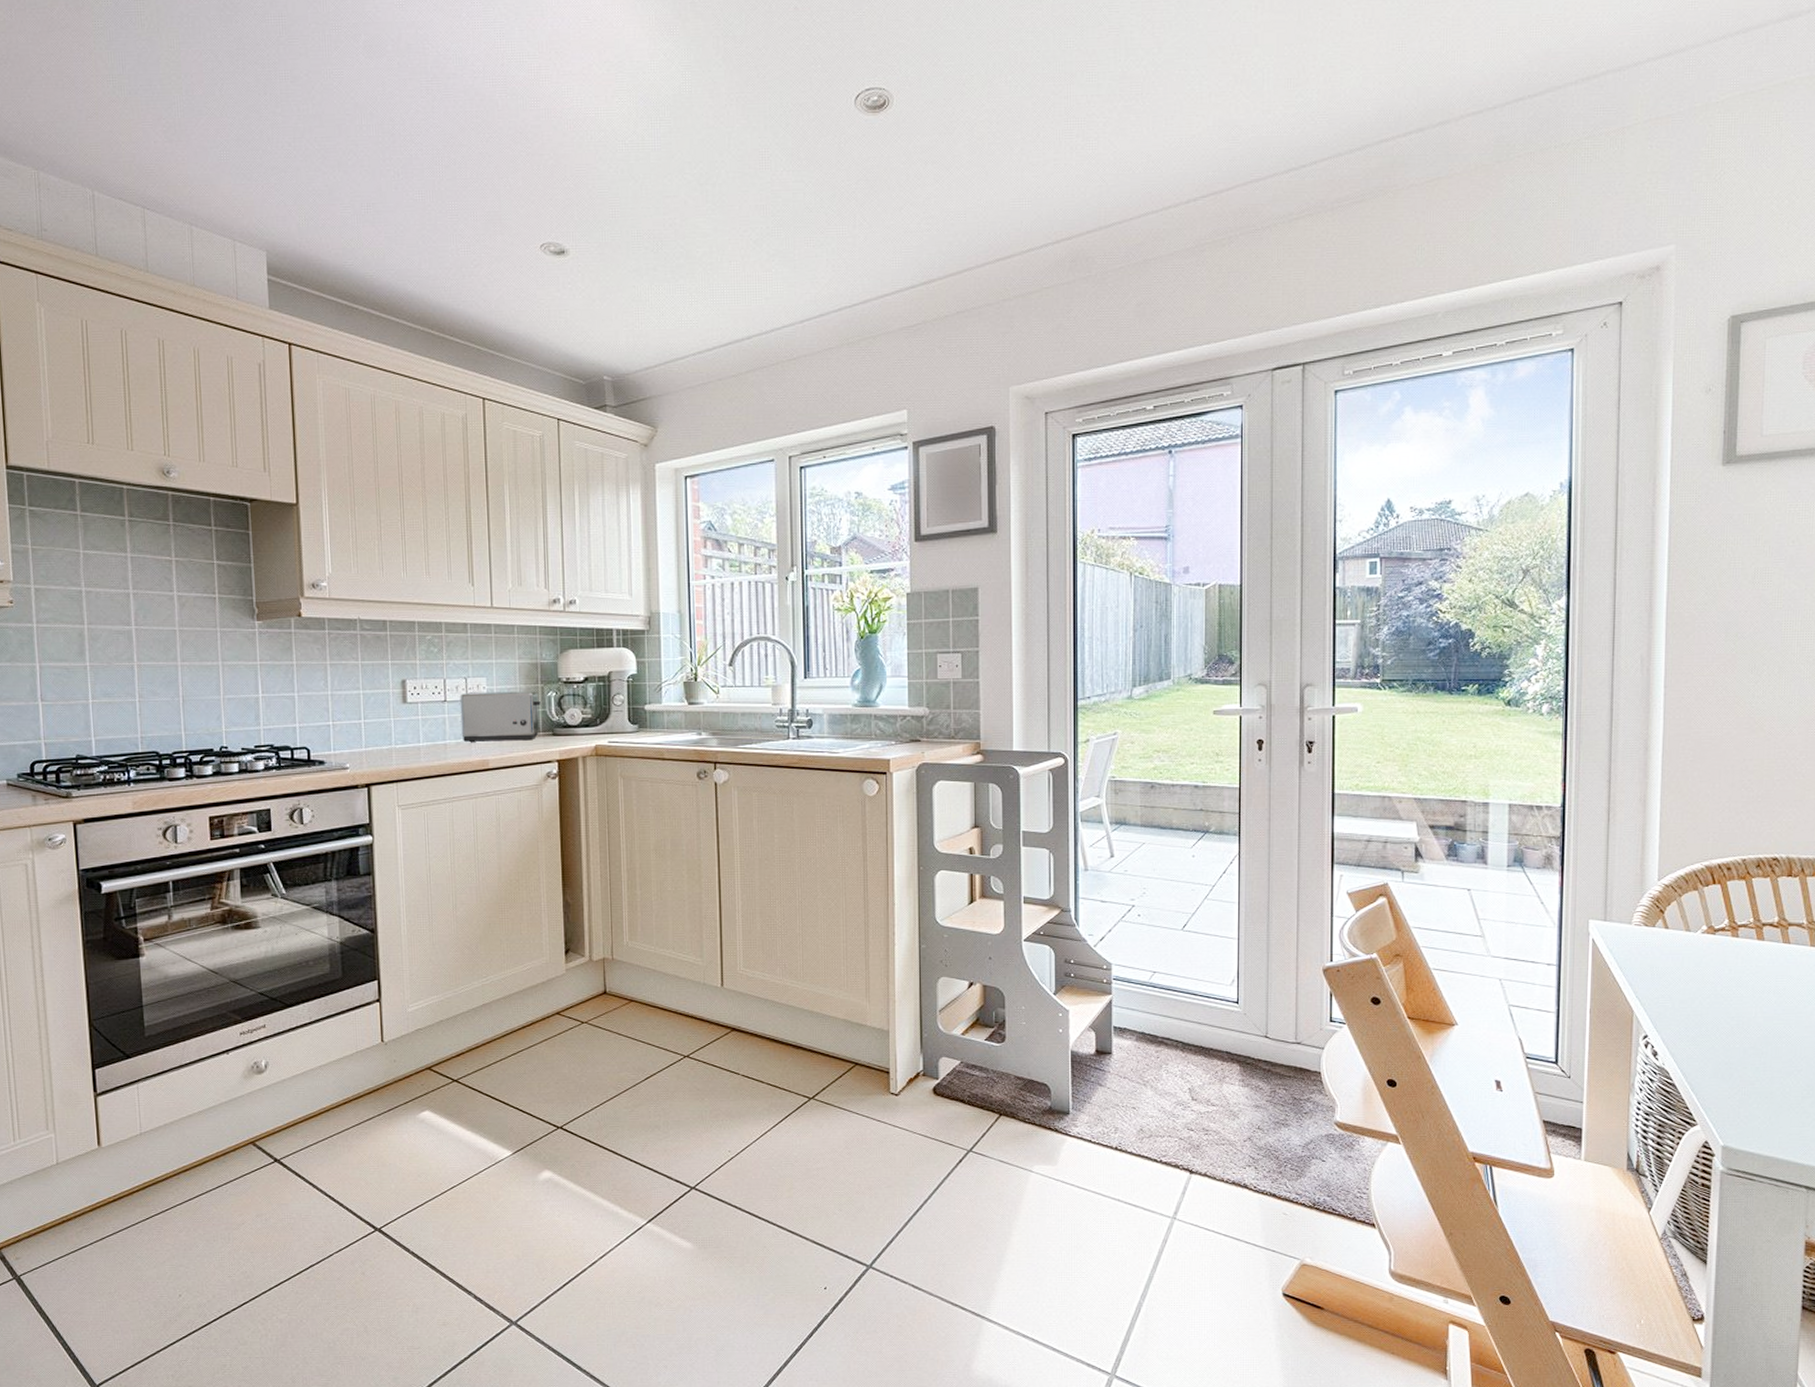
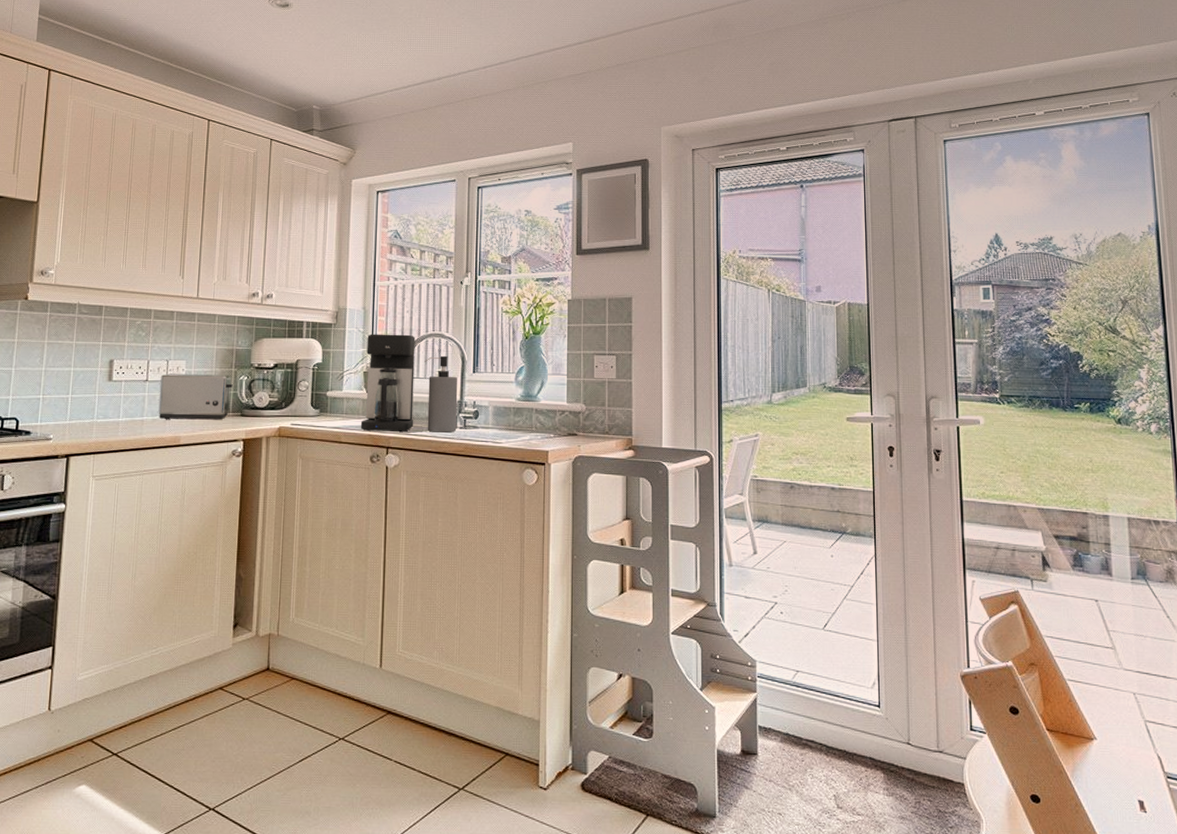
coffee maker: none [684,639,742,746] -> present [360,334,416,432]
soap dispenser: none [750,660,789,744] -> present [424,355,458,433]

